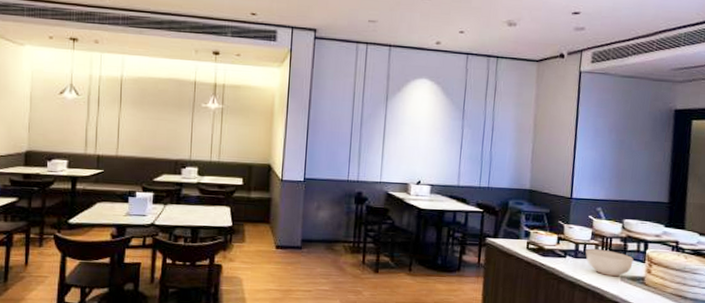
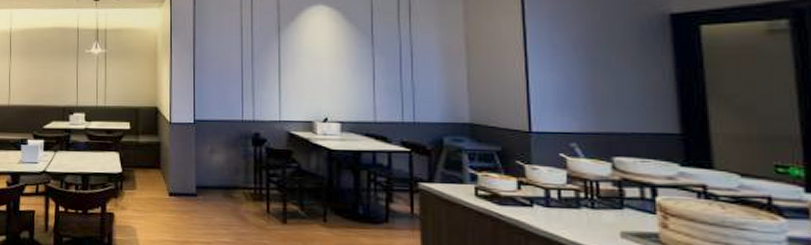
bowl: present [585,248,634,277] -> none [560,195,637,233]

